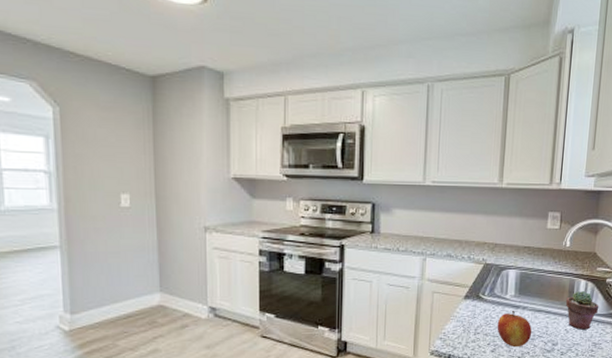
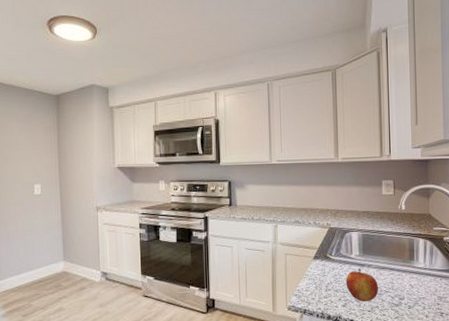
potted succulent: present [566,291,599,330] -> none [408,249,440,285]

